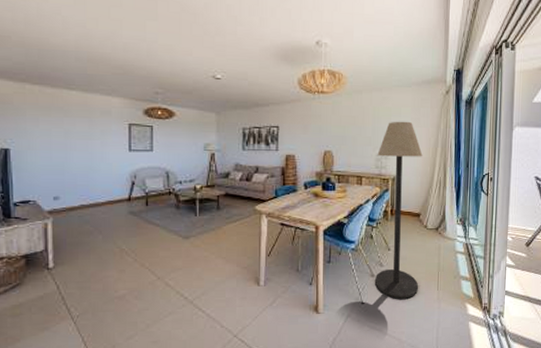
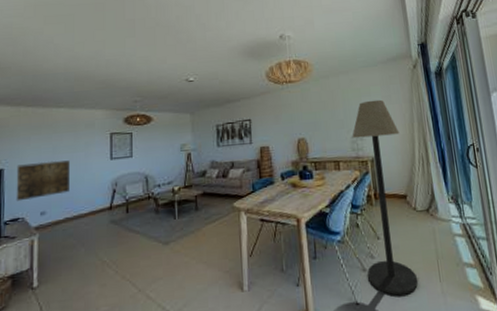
wall art: none [24,145,85,184] -> present [16,160,70,202]

